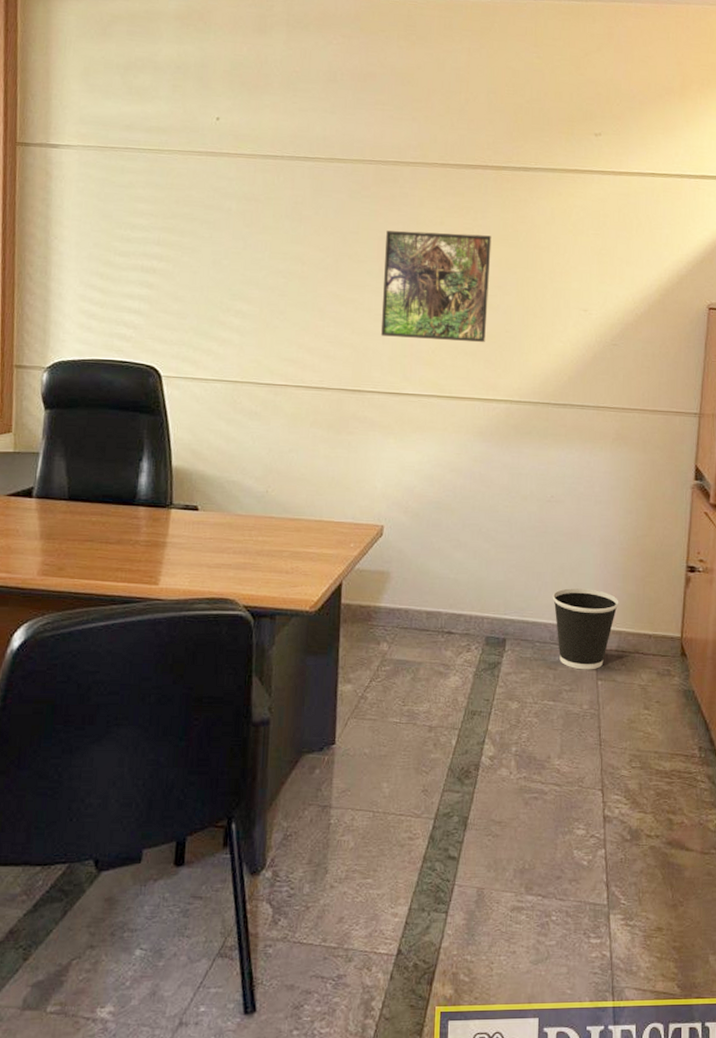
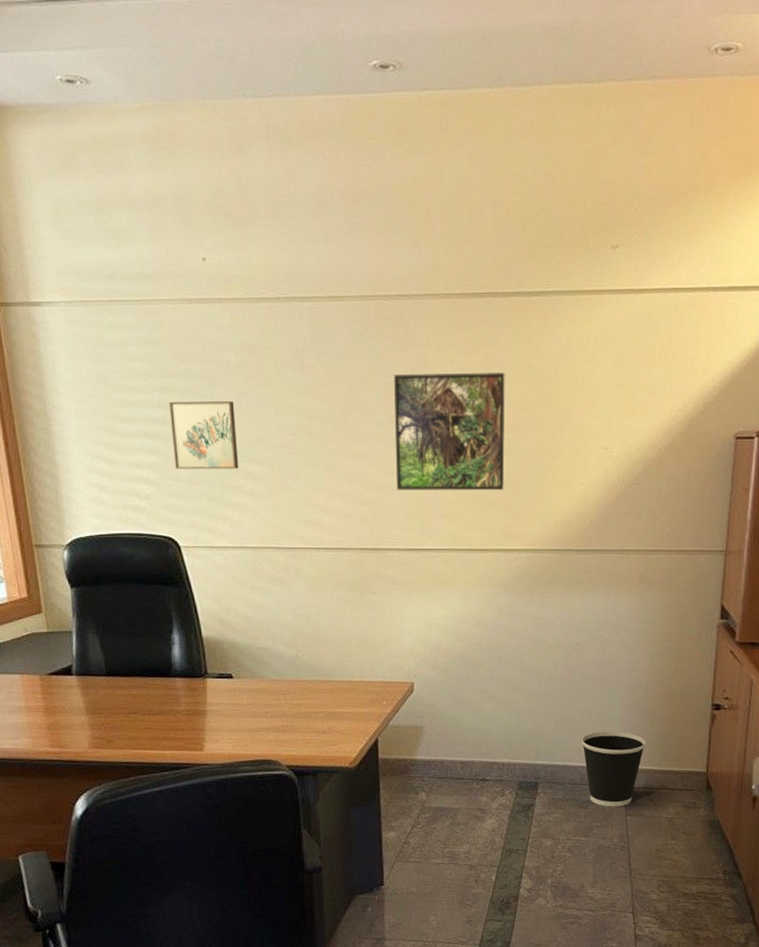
wall art: none [166,240,231,306] -> present [169,400,239,469]

